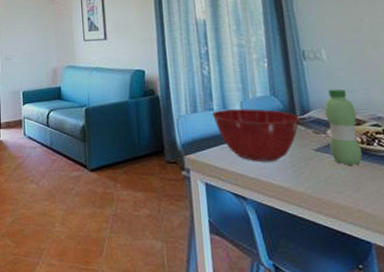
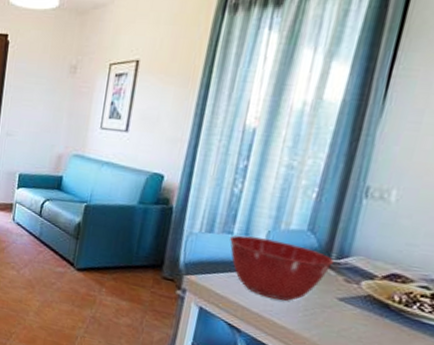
water bottle: present [324,88,362,165] -> none [356,237,408,324]

